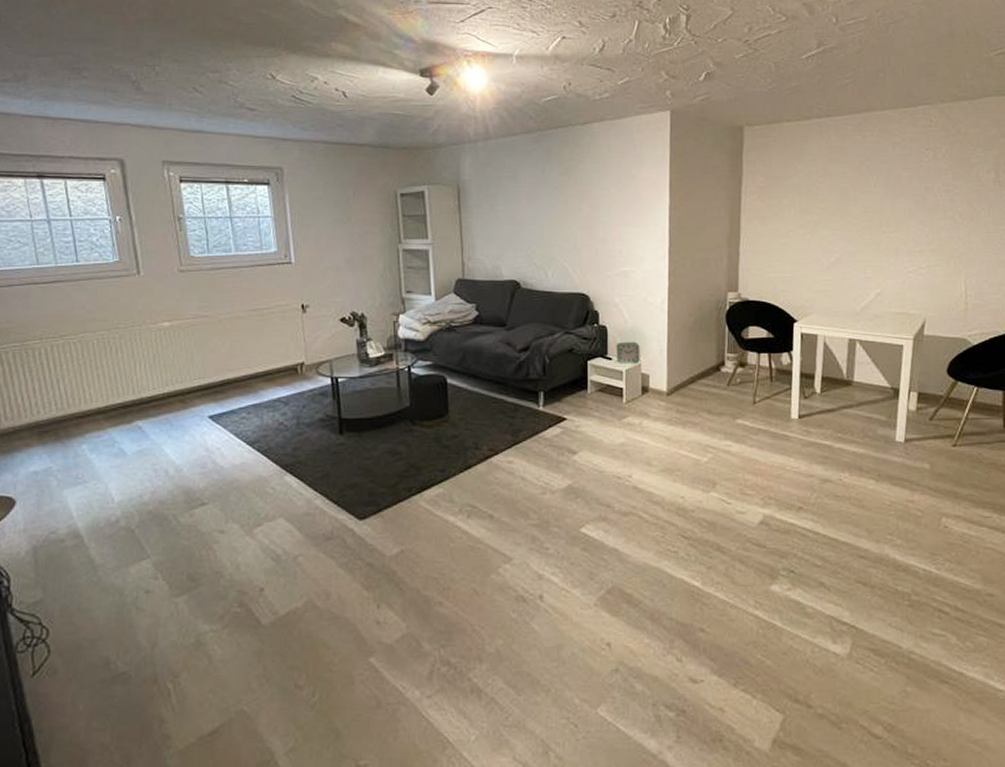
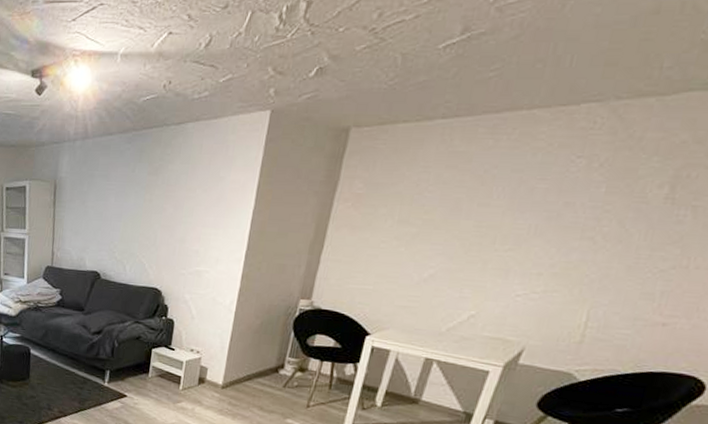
alarm clock: present [616,341,640,364] -> none [179,335,203,357]

